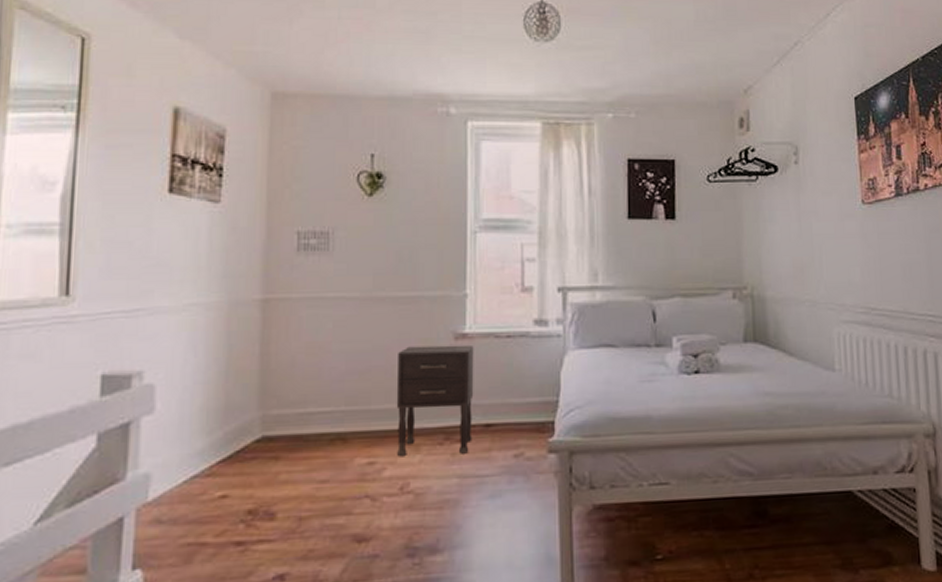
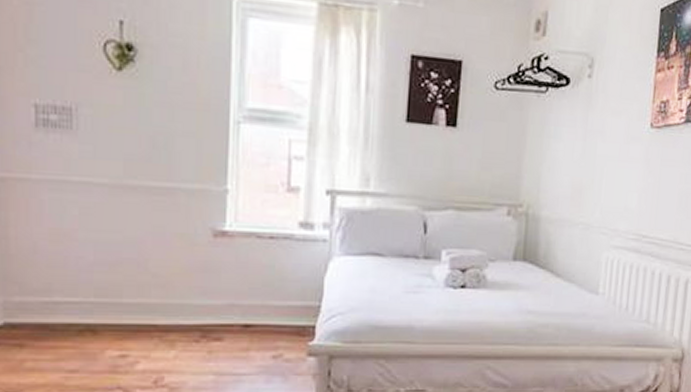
nightstand: present [396,345,474,457] -> none [150,240,234,352]

